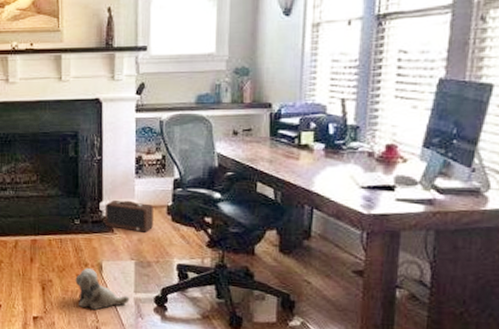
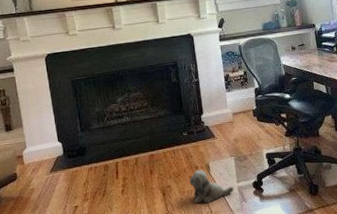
speaker: present [105,199,153,232] -> none [205,110,244,134]

